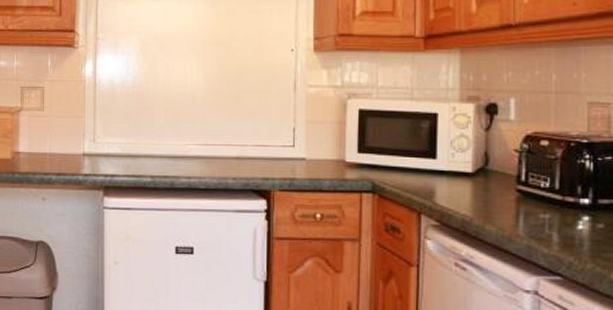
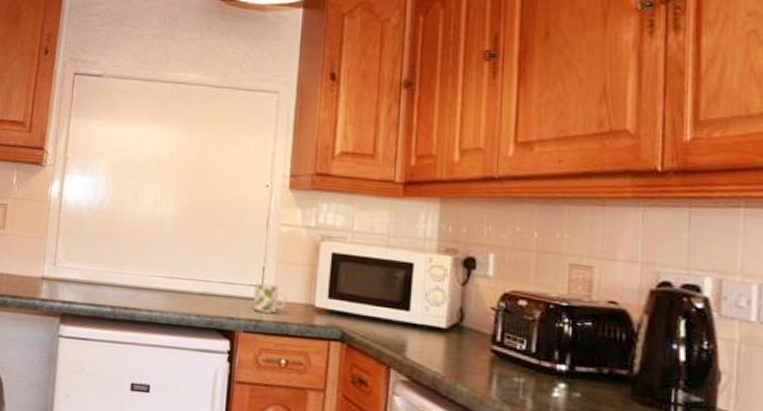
mug: none [285,143,319,172] -> present [252,282,288,314]

